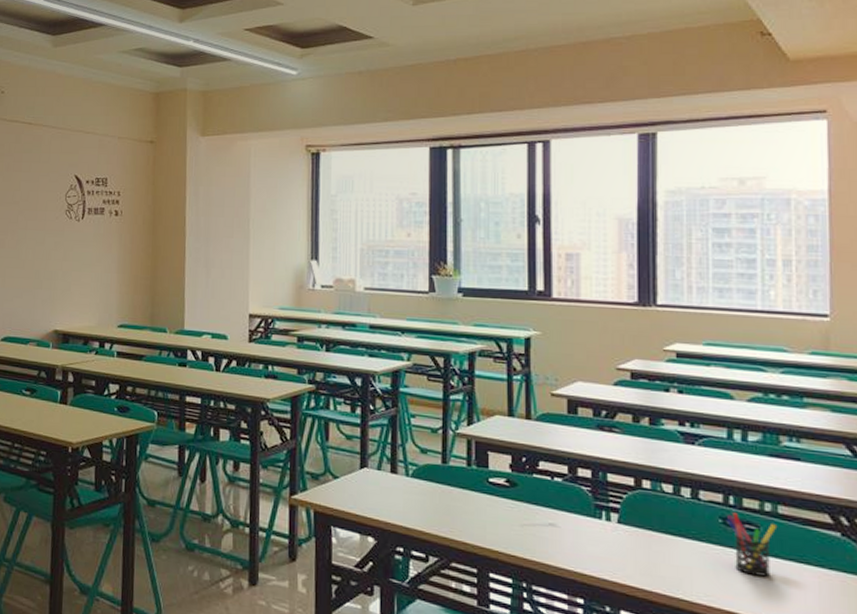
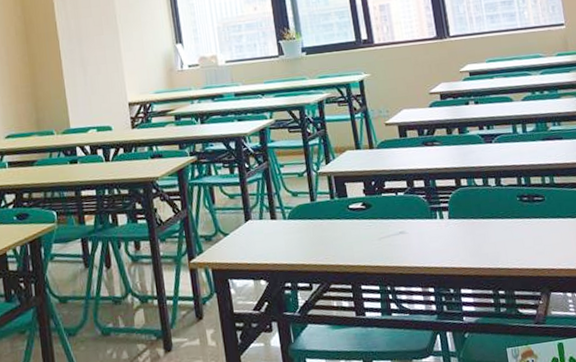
pen holder: present [726,512,778,577] -> none [521,190,556,236]

